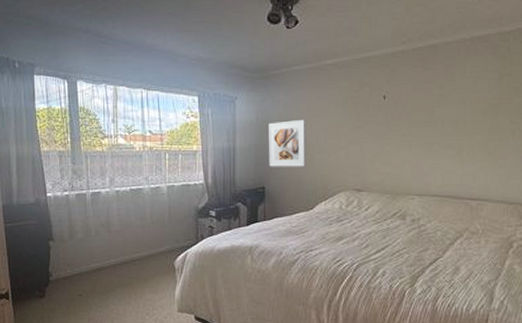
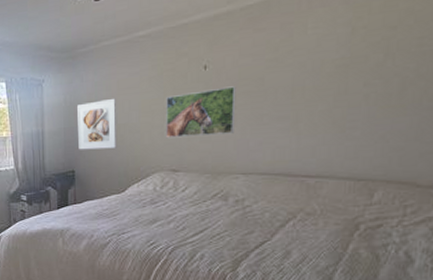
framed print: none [351,116,411,160] -> present [166,86,236,139]

